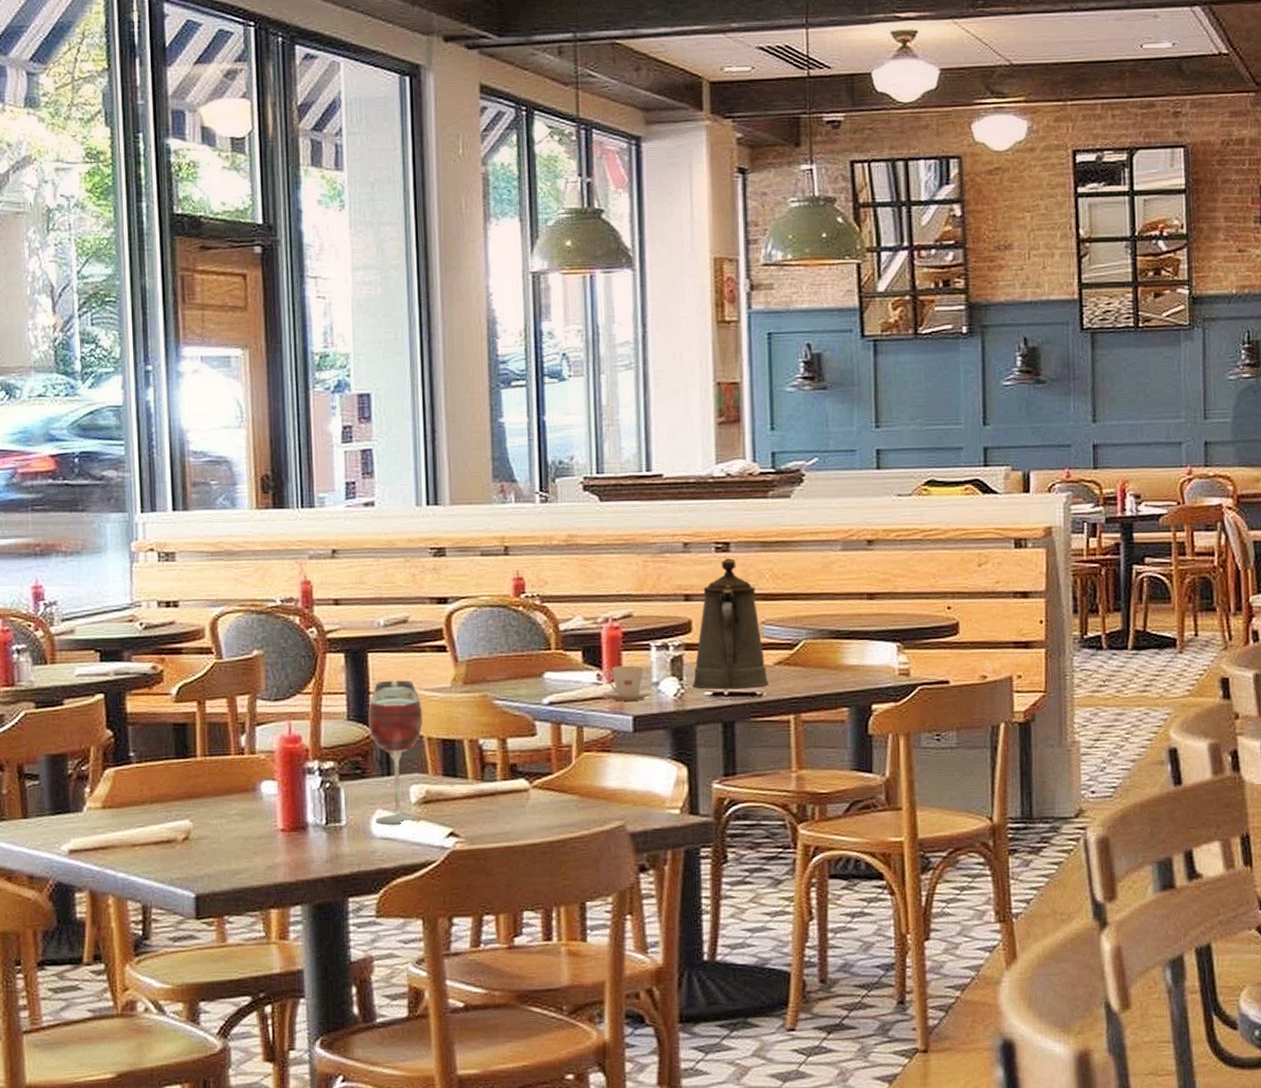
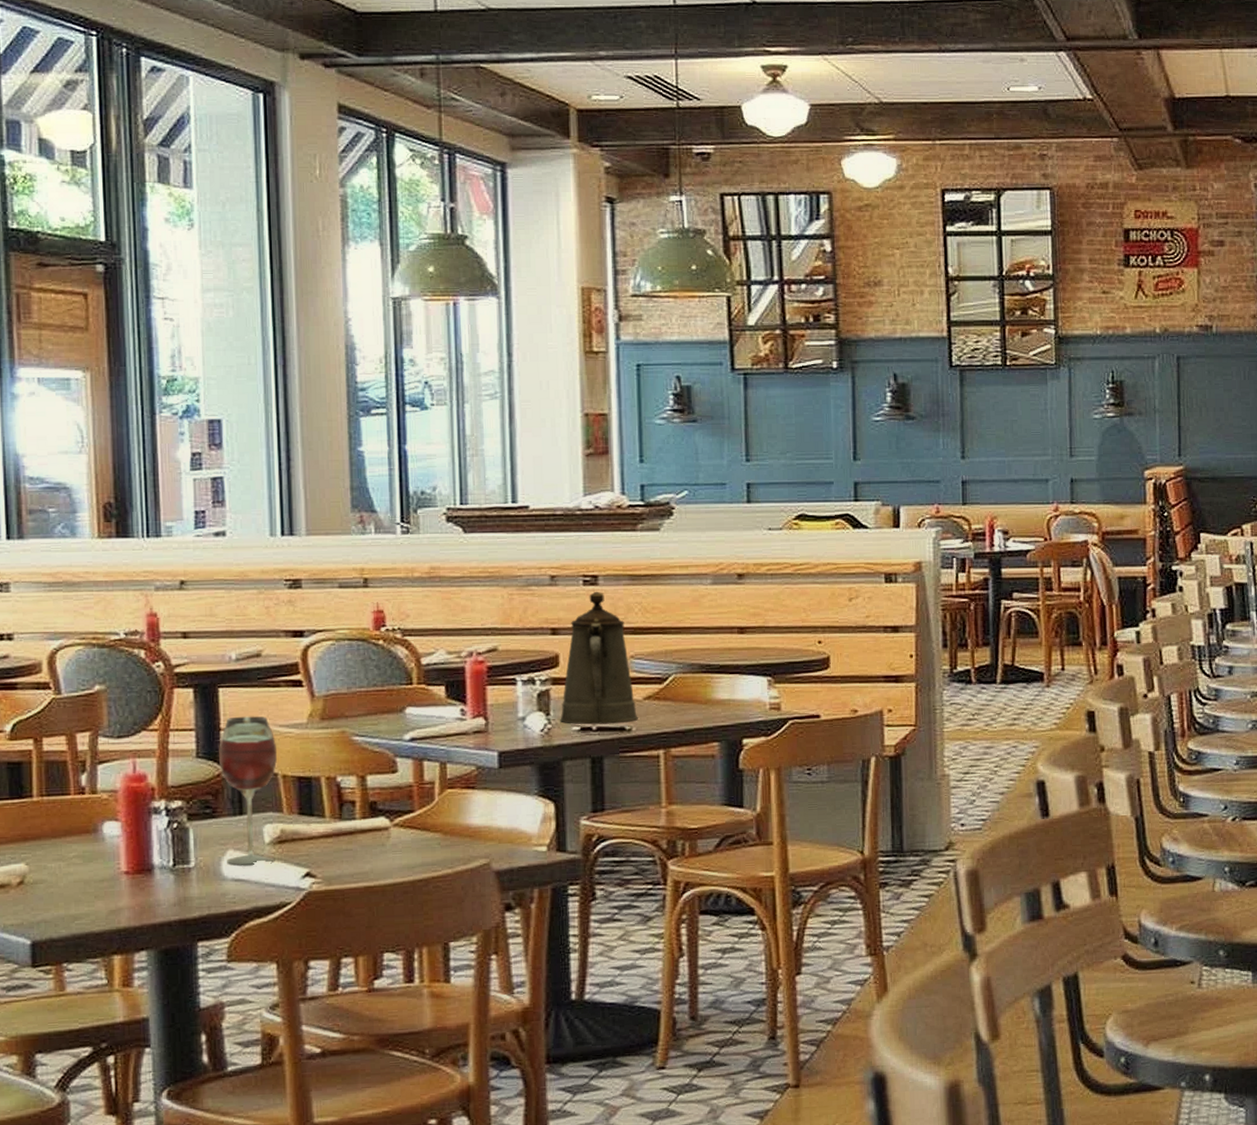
teacup: present [603,665,654,701] -> none [467,700,520,737]

